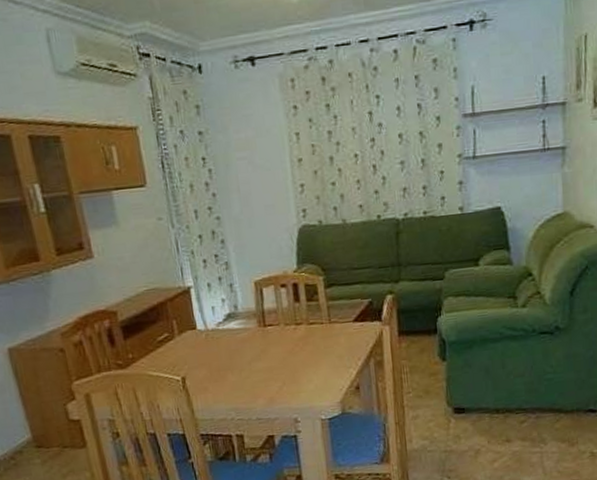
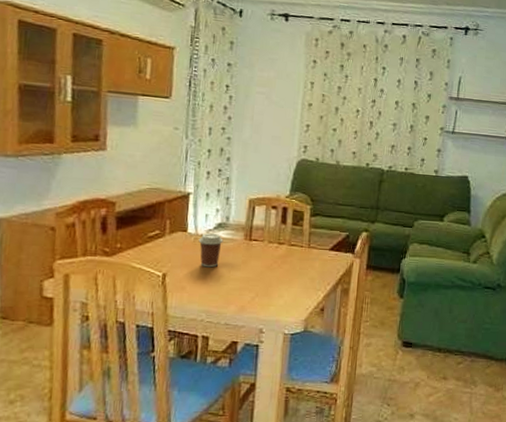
coffee cup: none [210,325,237,364] -> present [198,232,224,268]

